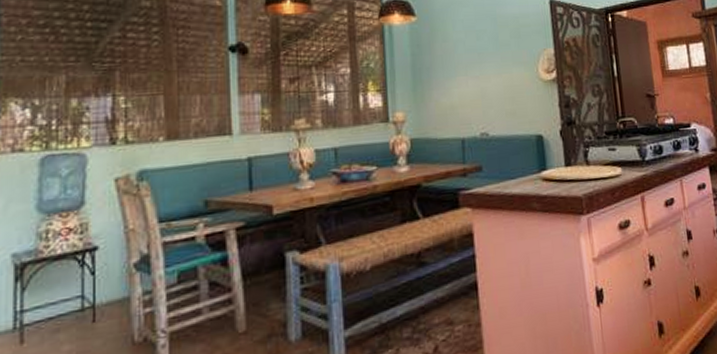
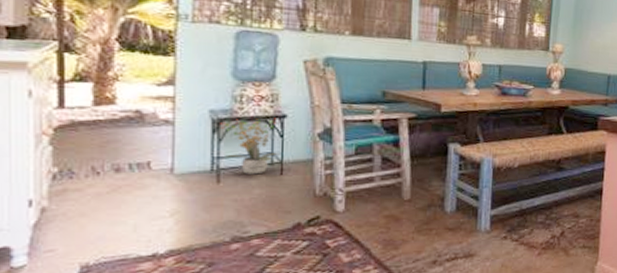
potted plant: none [24,252,93,328] -> present [220,118,282,175]

